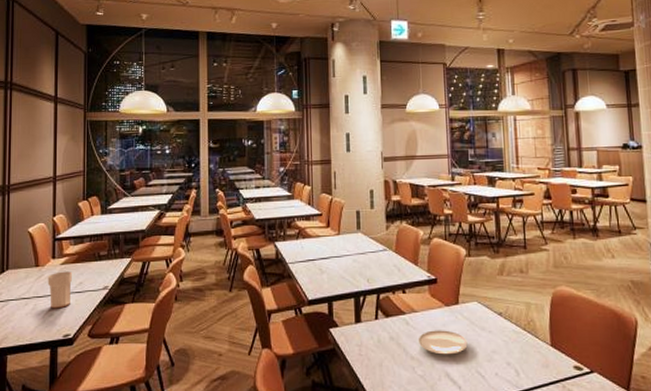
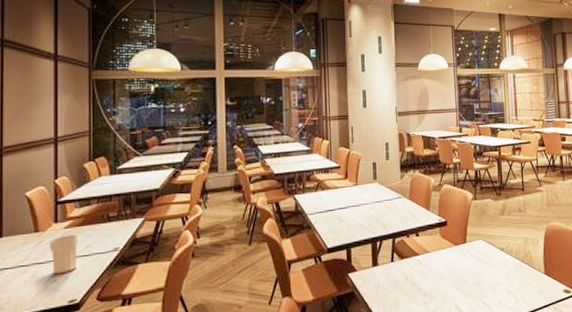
plate: present [418,330,468,355] -> none [430,267,474,290]

